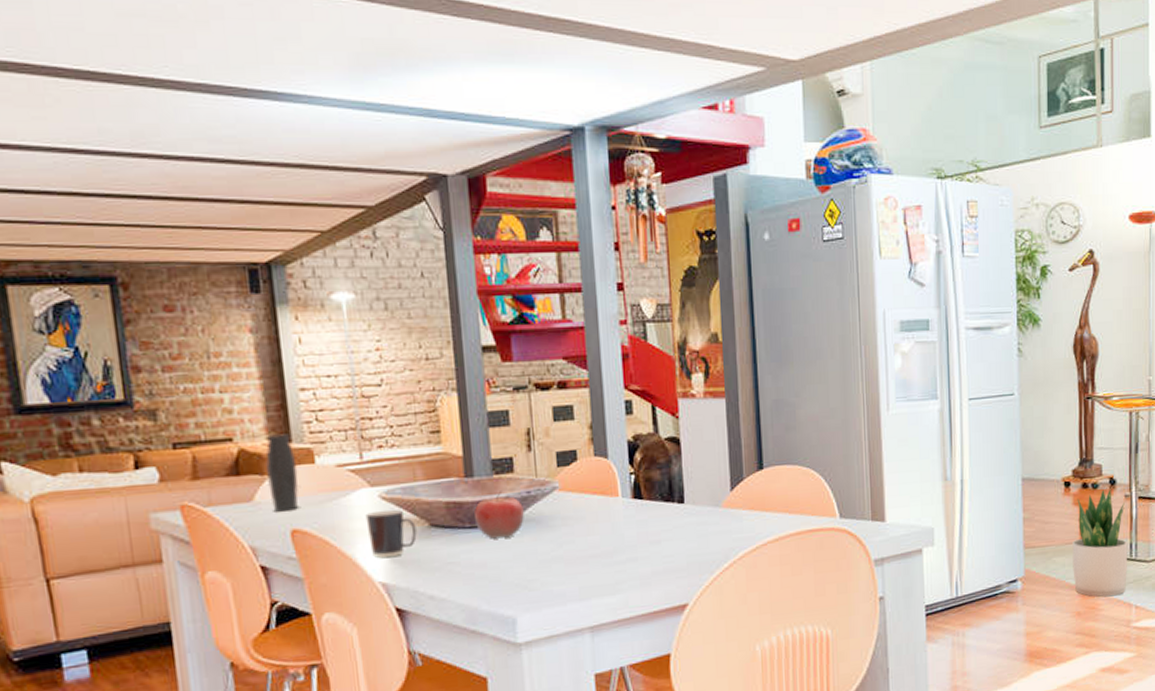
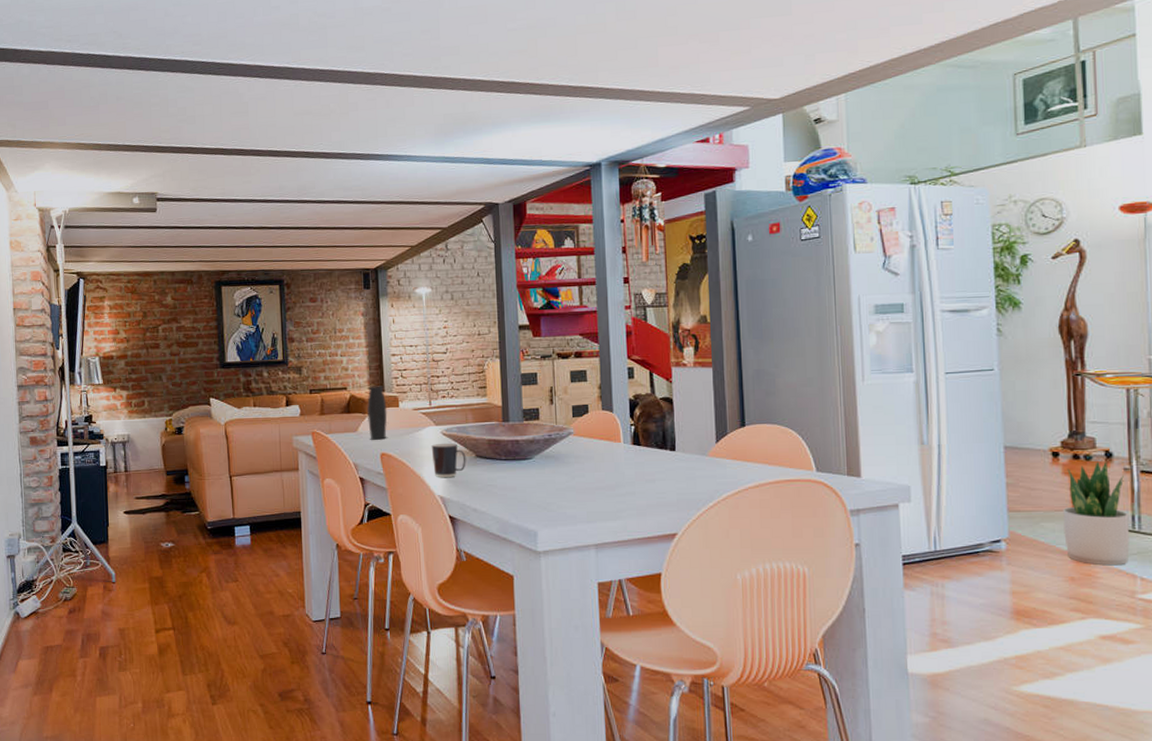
fruit: present [473,490,524,539] -> none [508,433,546,469]

